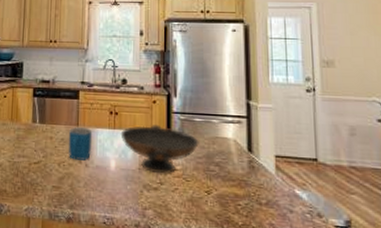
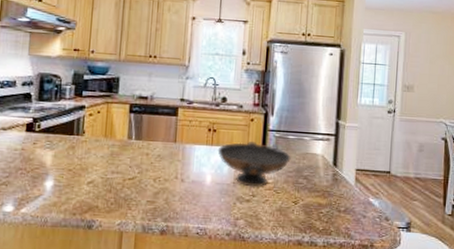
mug: present [68,127,93,161] -> none [164,144,190,176]

